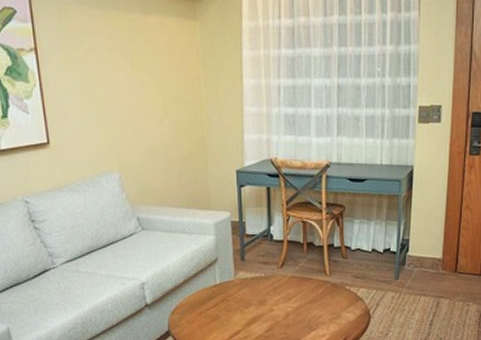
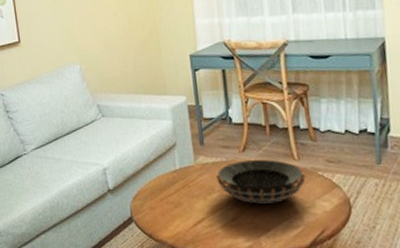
decorative bowl: none [254,274,335,316] -> present [216,159,306,204]

